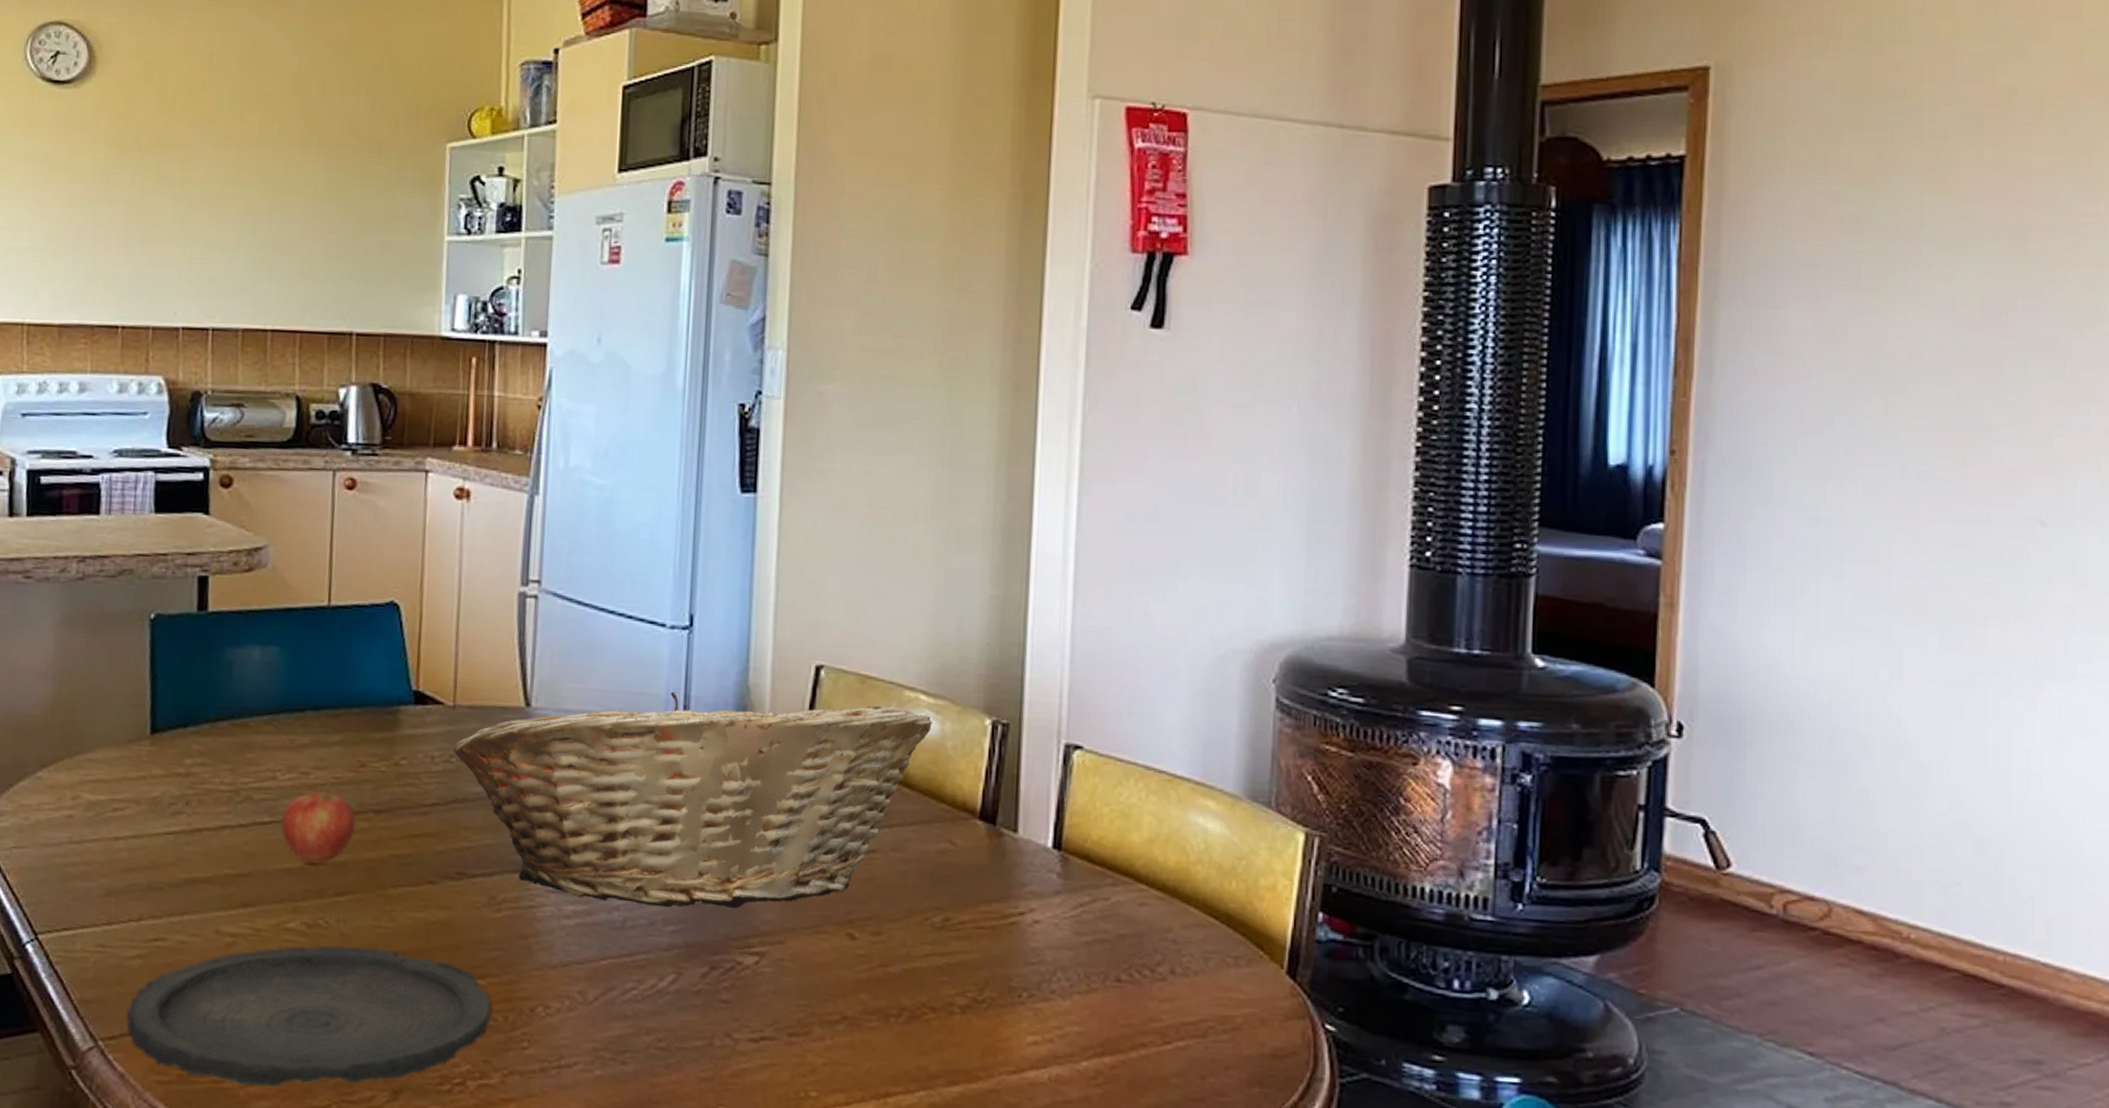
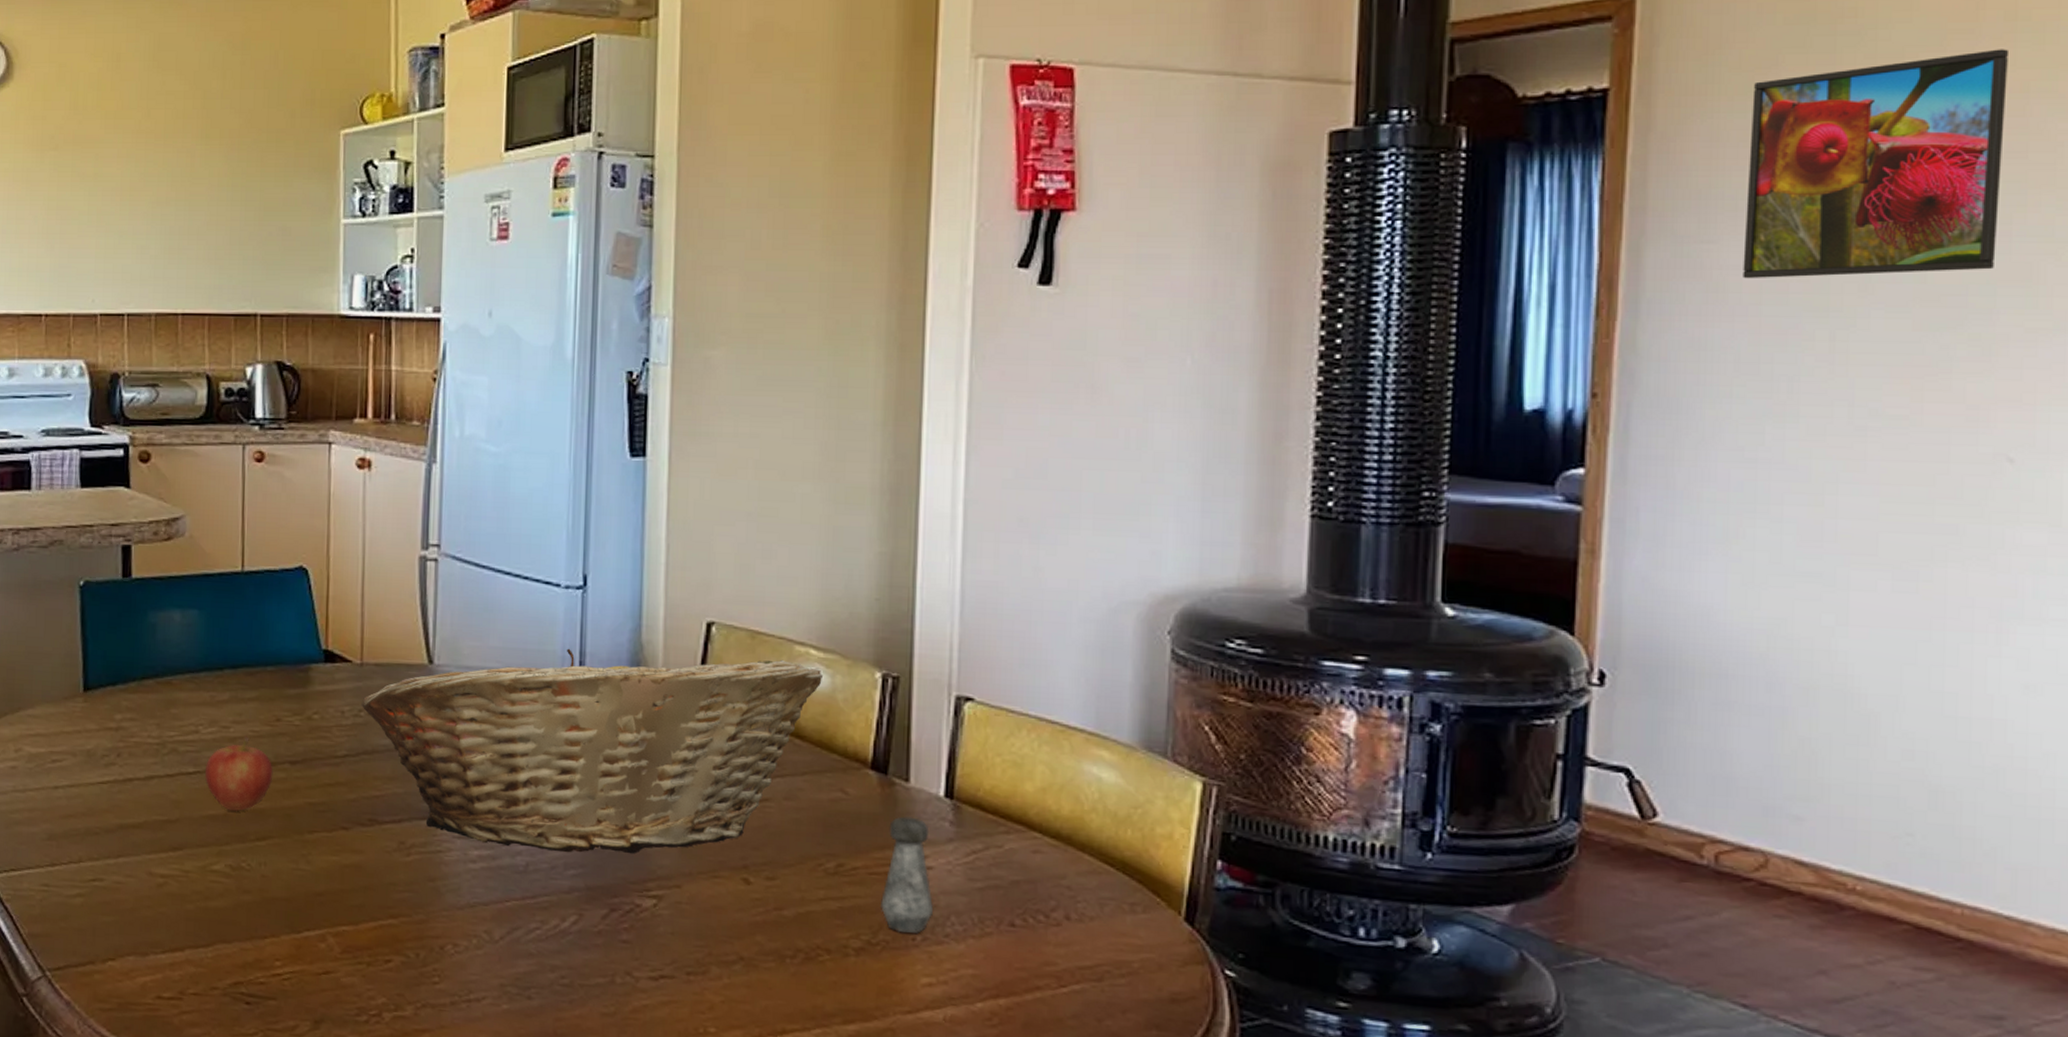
plate: present [126,945,493,1088] -> none [70,886,405,1016]
salt shaker: none [986,868,1041,991] -> present [879,816,934,935]
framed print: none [1806,134,2038,344] -> present [1743,49,2010,279]

